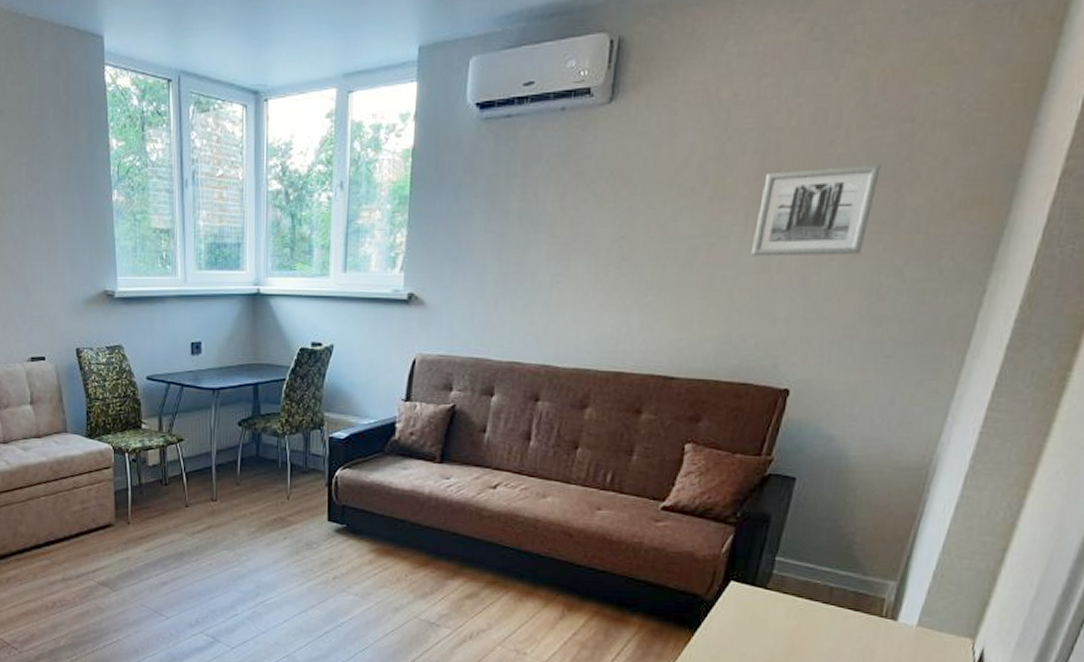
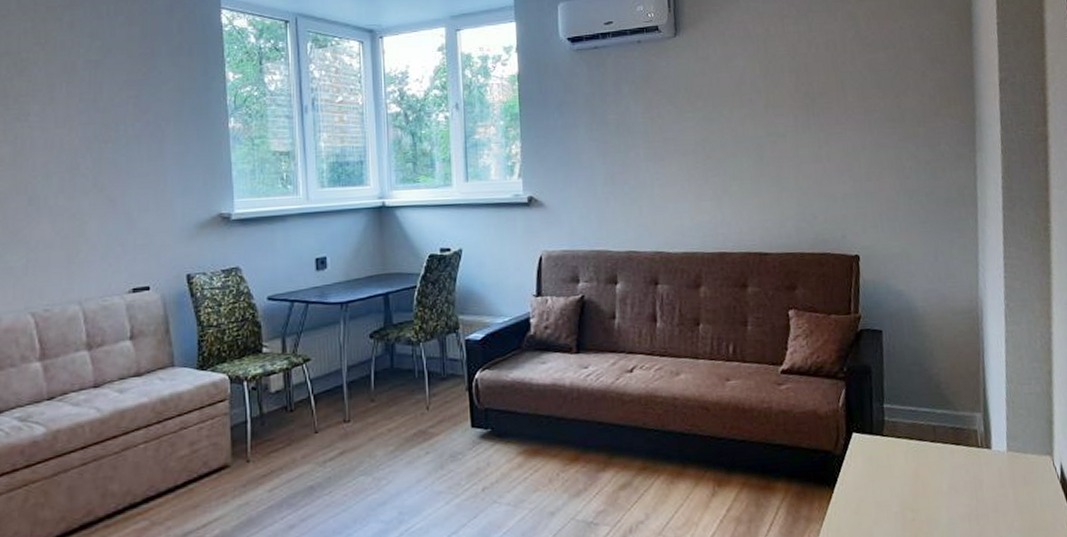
wall art: present [750,164,881,257] -> none [802,78,885,150]

